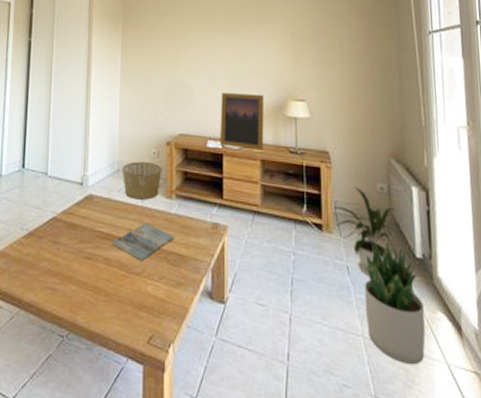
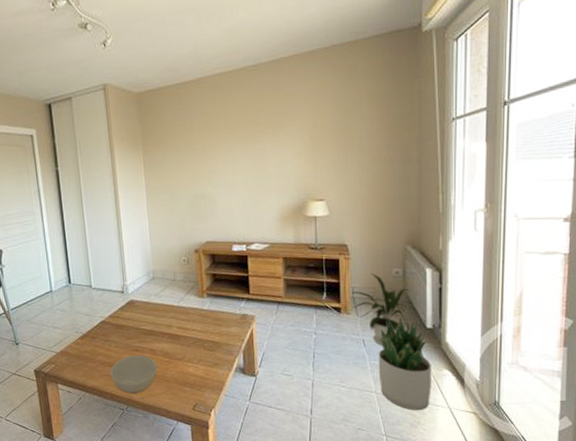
bowl: none [54,264,112,316] -> present [110,355,158,394]
magazine: present [111,223,175,261] -> none [154,319,209,349]
basket: present [122,161,162,200] -> none [156,268,193,301]
picture frame: present [220,92,265,152] -> none [243,198,286,250]

